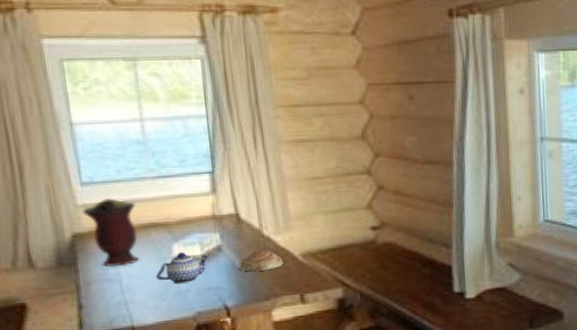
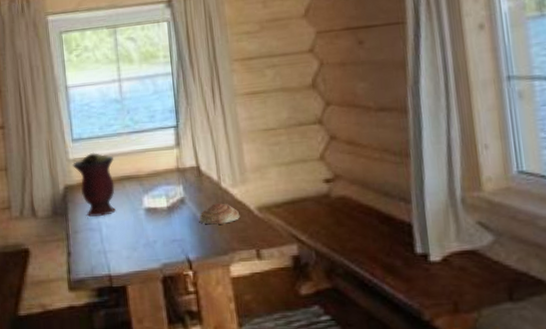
teapot: present [155,252,209,284] -> none [128,204,174,235]

